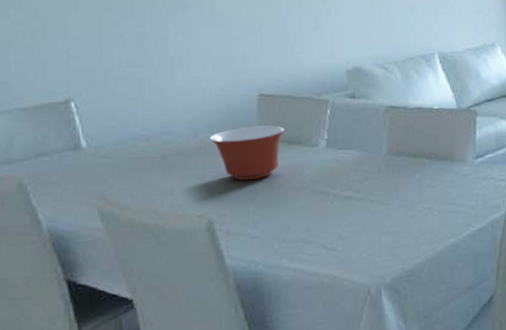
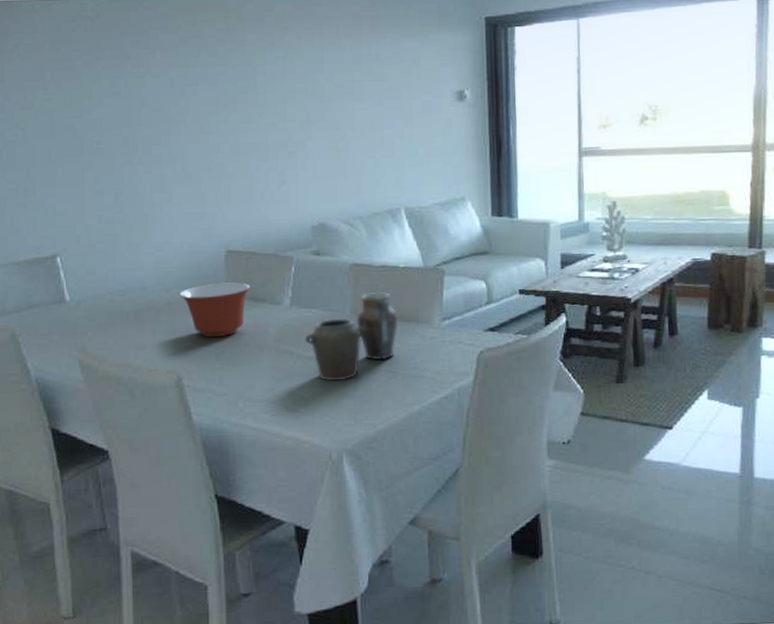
jar set: none [342,132,434,220] -> present [305,291,398,382]

